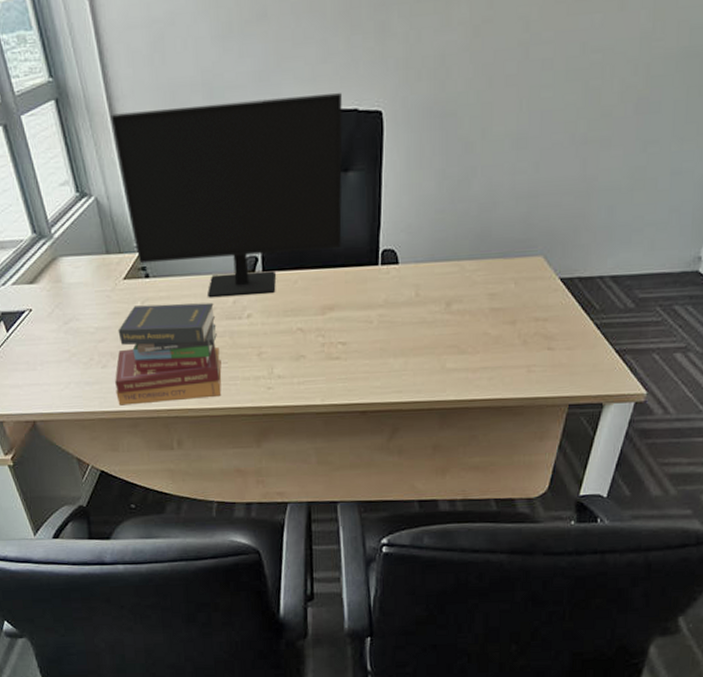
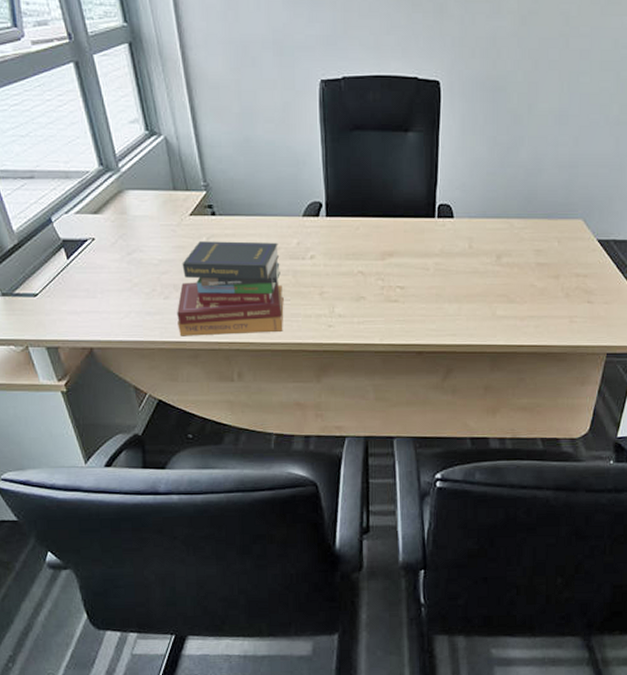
monitor: present [110,92,343,298] -> none [183,61,403,238]

